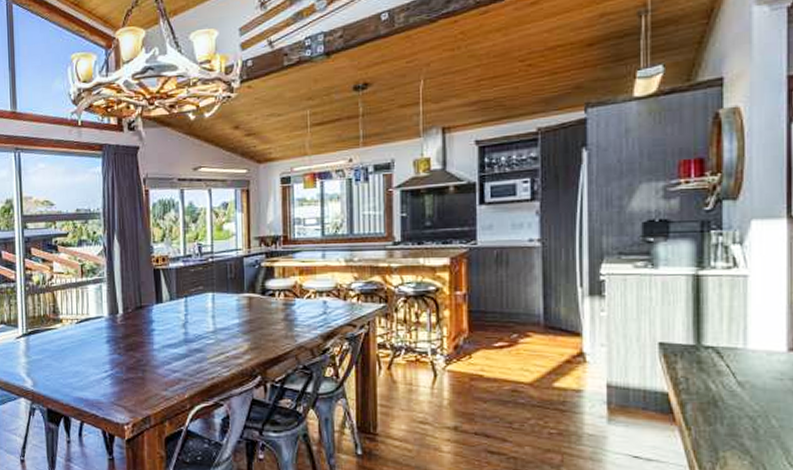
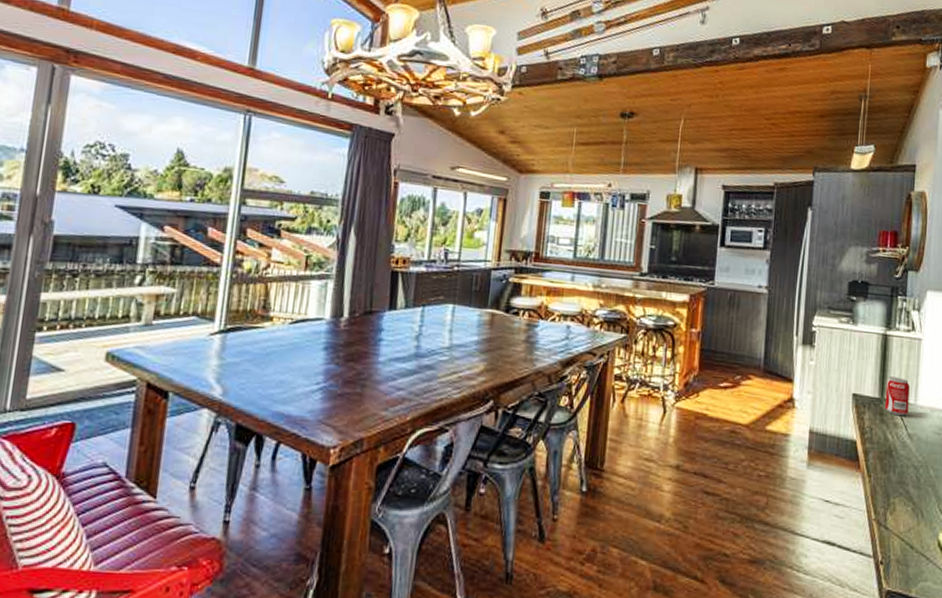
beverage can: none [702,320,736,363] -> present [884,376,910,417]

